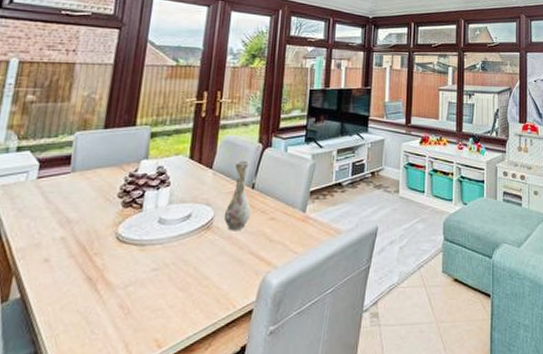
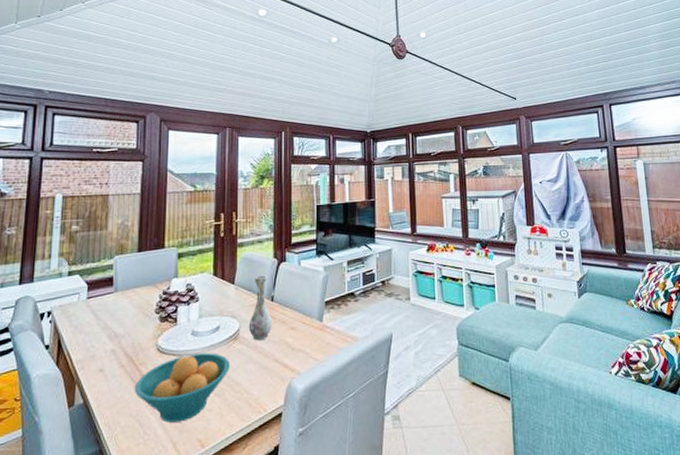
fruit bowl: none [84,243,199,320] -> present [134,353,230,423]

